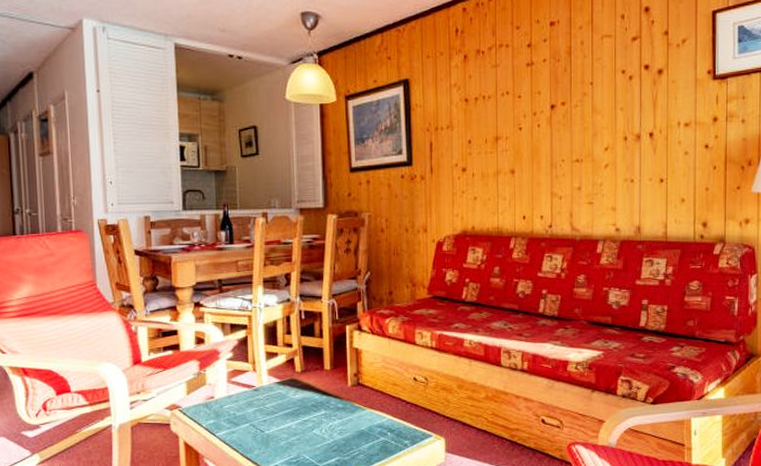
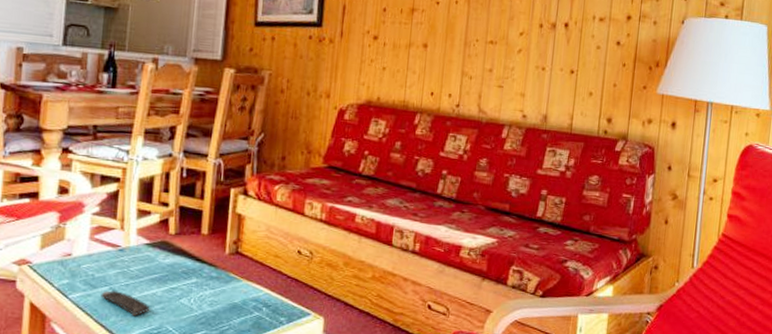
remote control: none [243,427,287,448] -> present [100,291,150,317]

